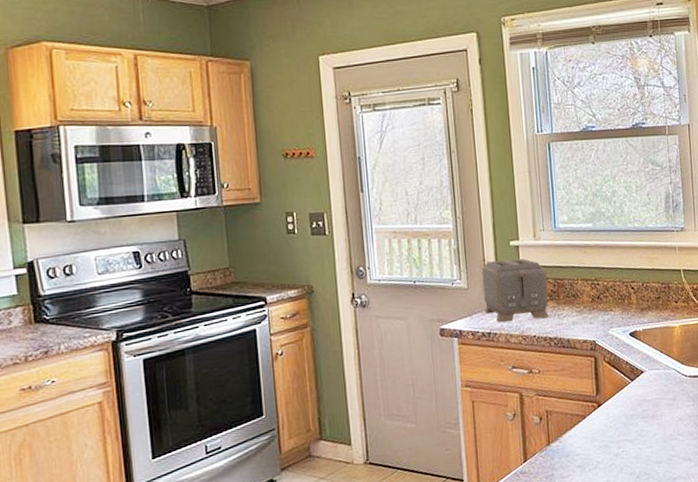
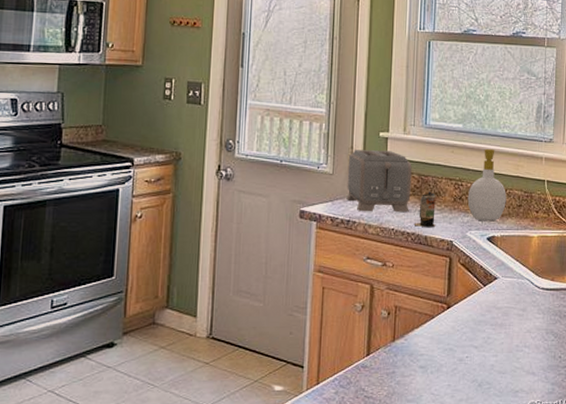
can: none [556,294,577,331] -> present [415,191,436,227]
soap bottle: none [605,244,645,317] -> present [467,148,507,220]

